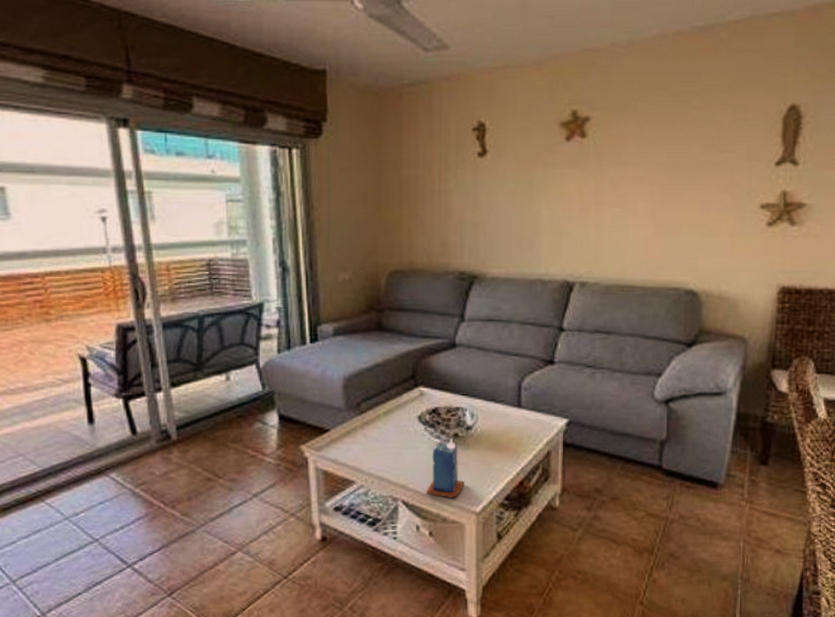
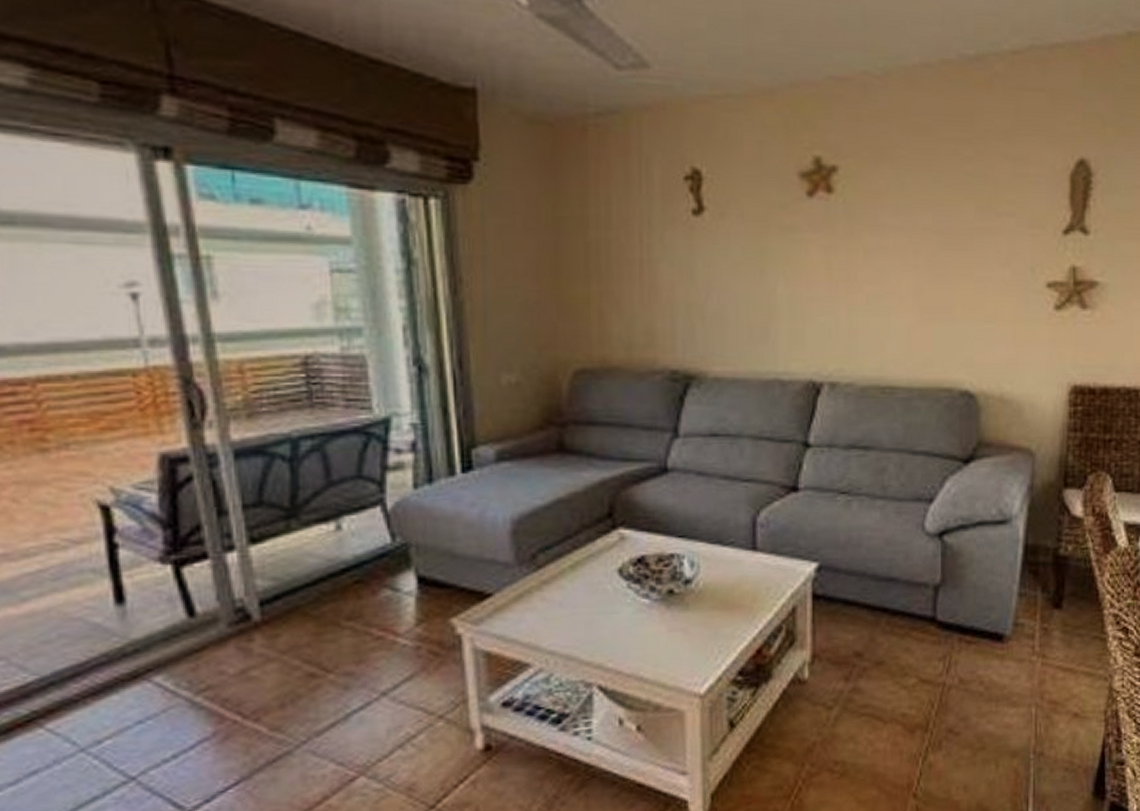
candle: present [426,438,464,499] -> none [632,597,683,679]

